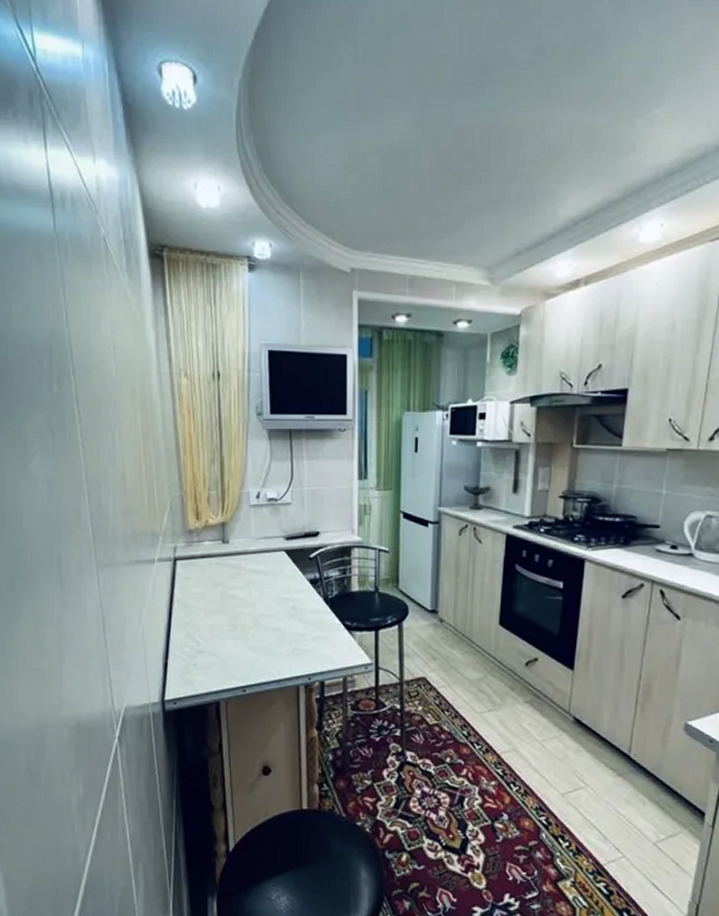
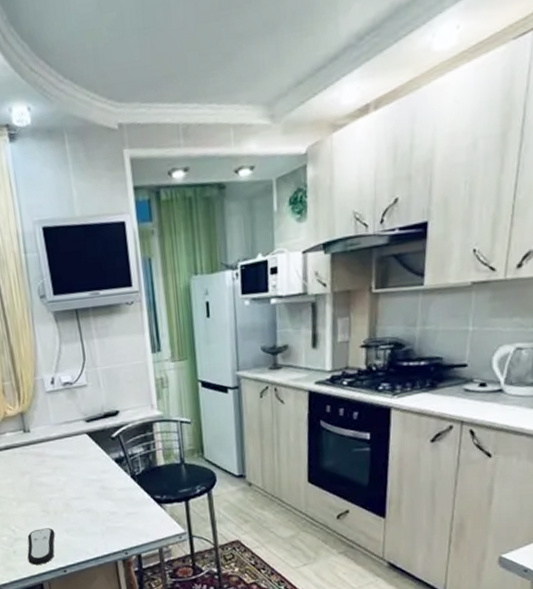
remote control: none [208,643,239,681] -> present [27,528,55,565]

